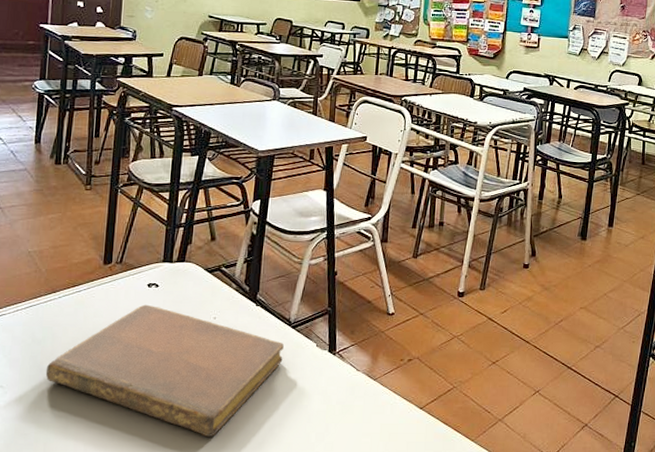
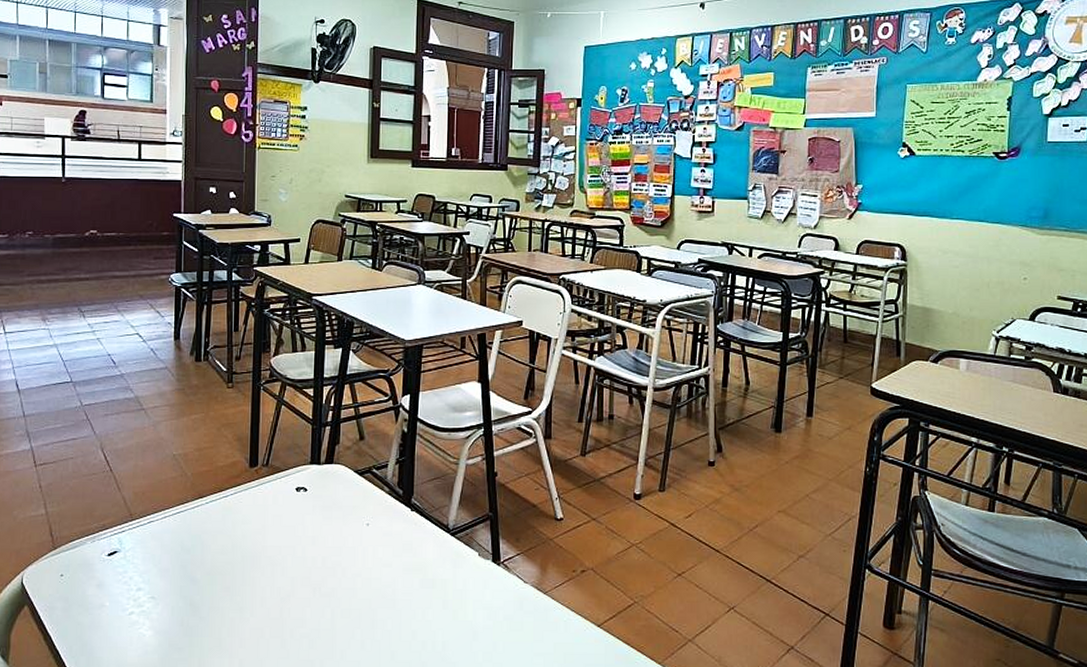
notebook: present [45,304,284,438] -> none [196,510,443,655]

